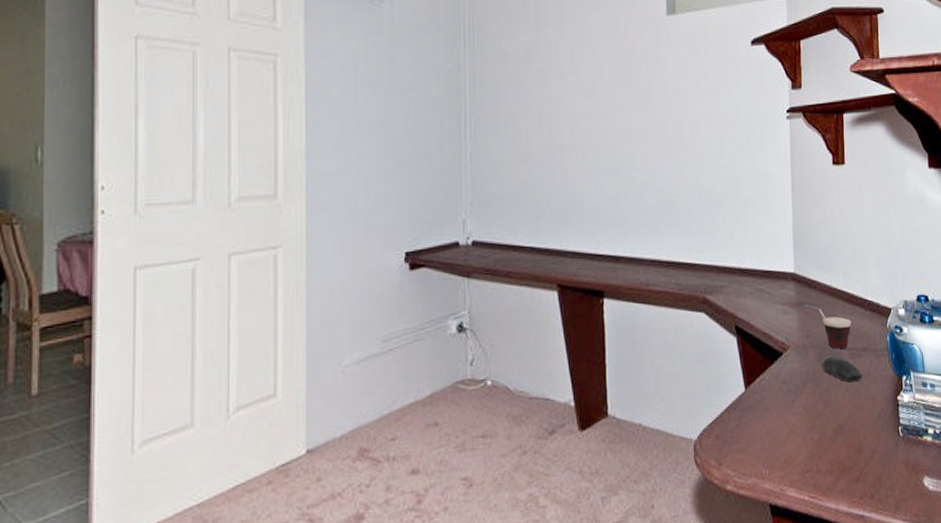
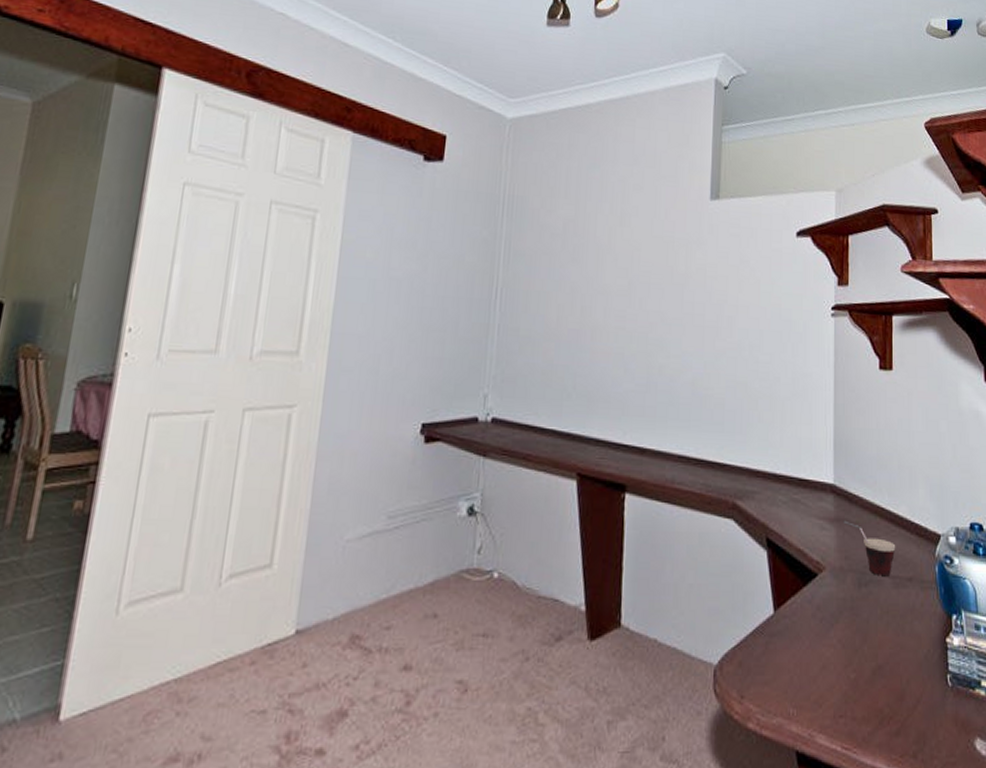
computer mouse: present [821,354,862,382] -> none [860,581,906,615]

